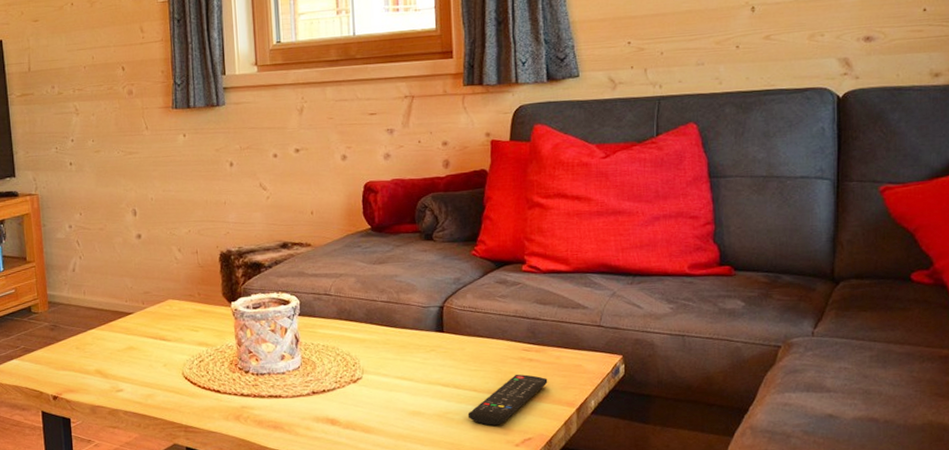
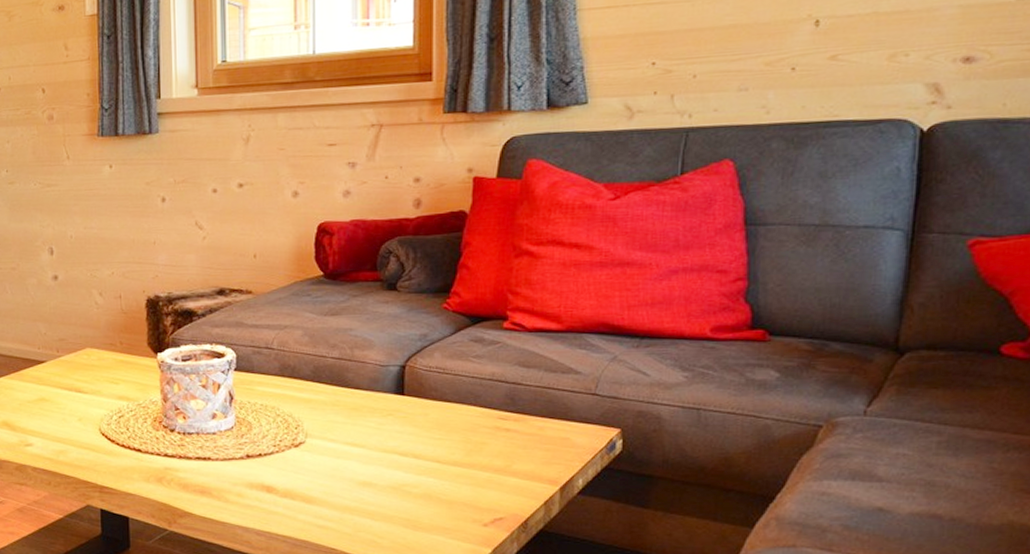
remote control: present [467,374,548,426] -> none [428,446,527,502]

